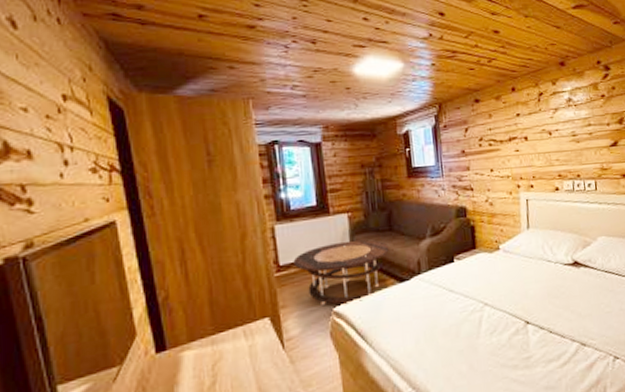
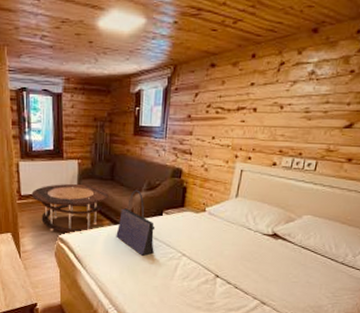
tote bag: none [404,237,452,315] -> present [116,189,156,256]

